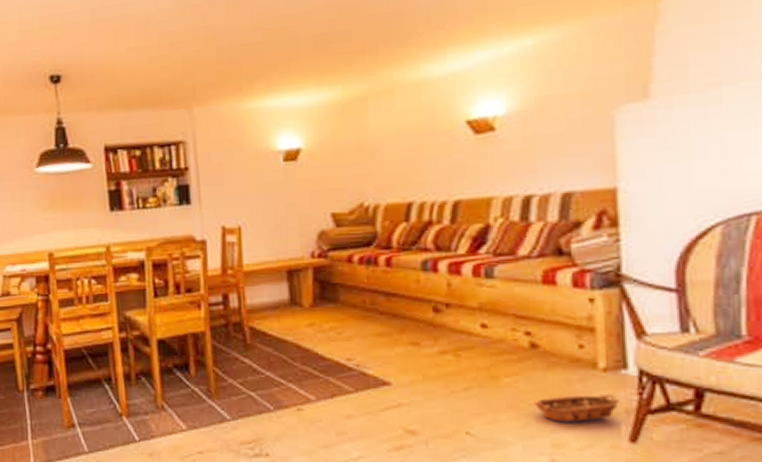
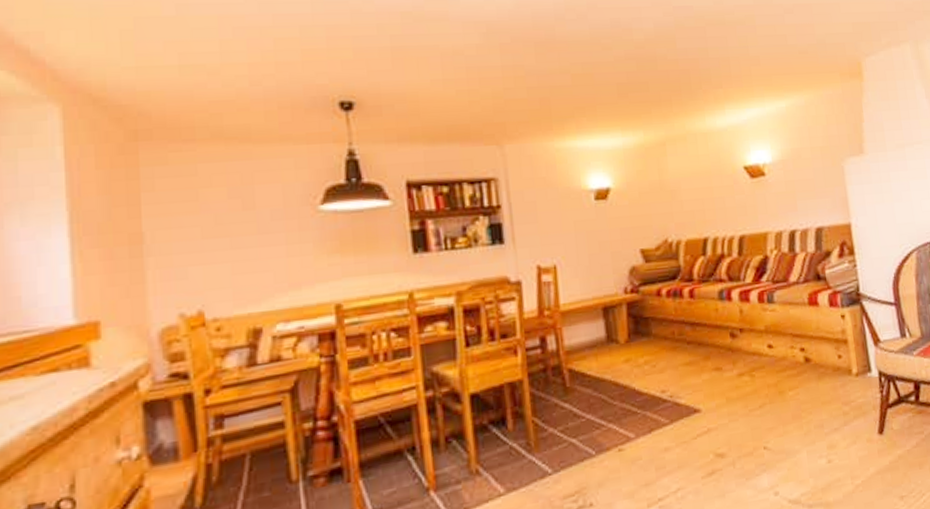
basket: present [532,395,619,423] -> none [810,395,869,426]

